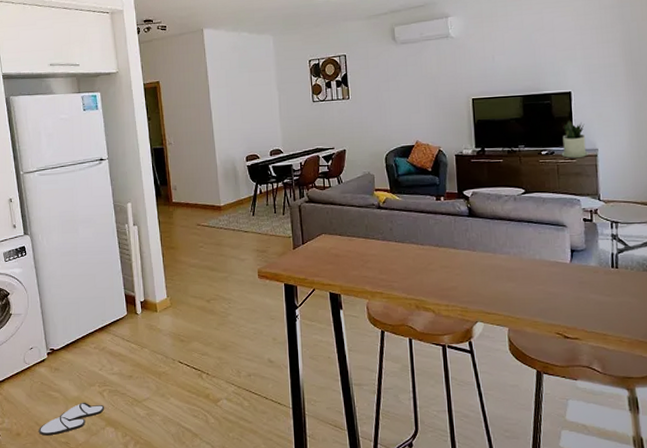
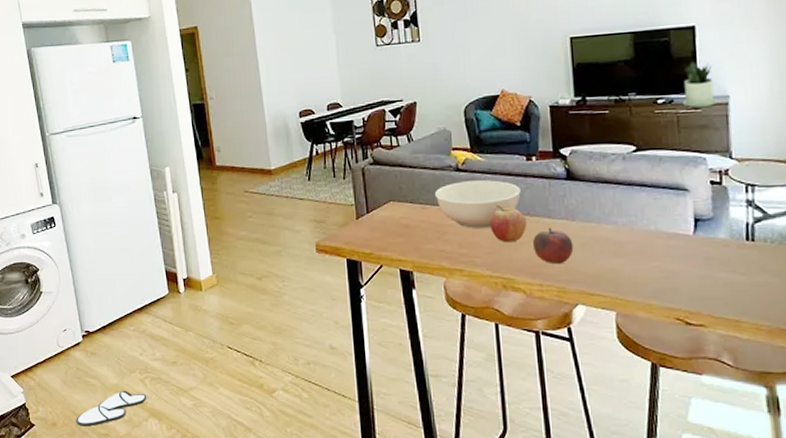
bowl: none [359,216,431,257] -> present [434,180,521,228]
fruit: none [404,238,437,270] -> present [489,205,528,243]
fruit: none [441,257,474,288] -> present [533,228,574,265]

